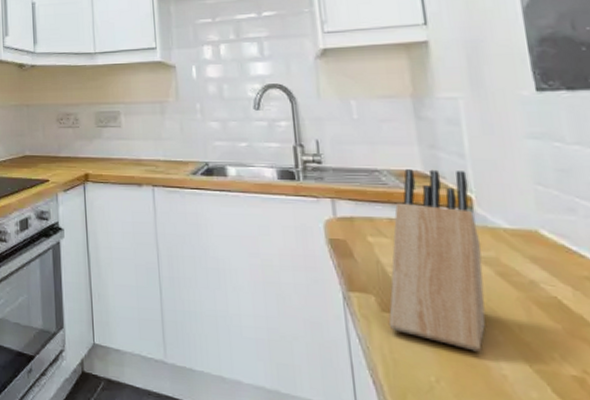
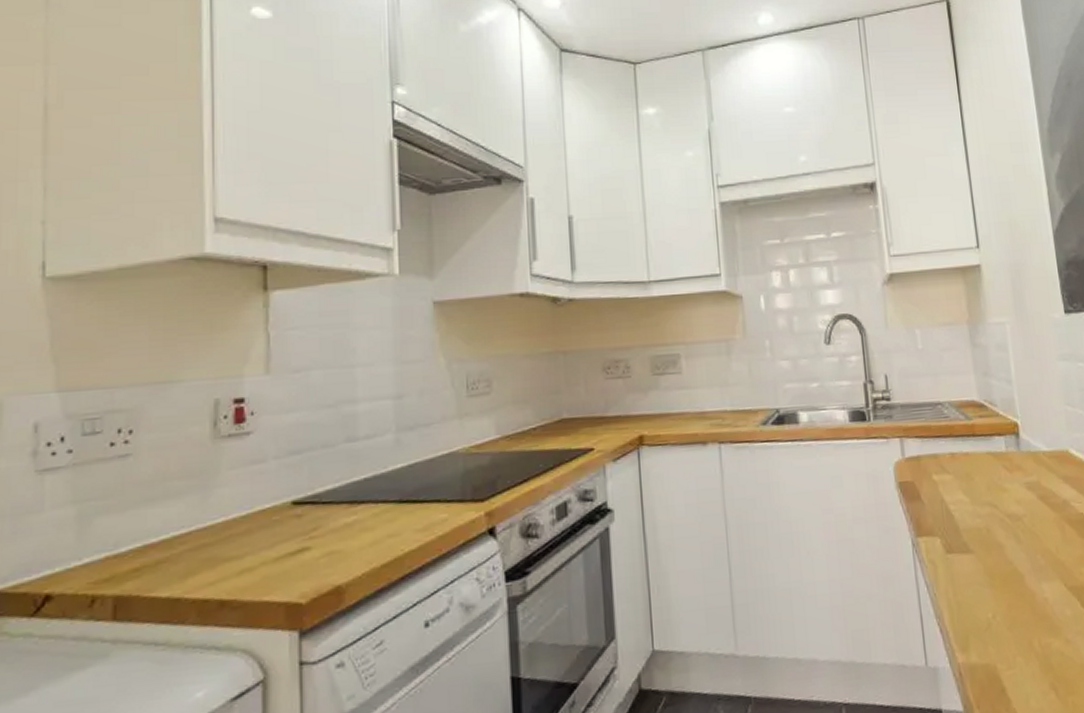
knife block: present [388,169,486,352] -> none [952,397,1031,580]

